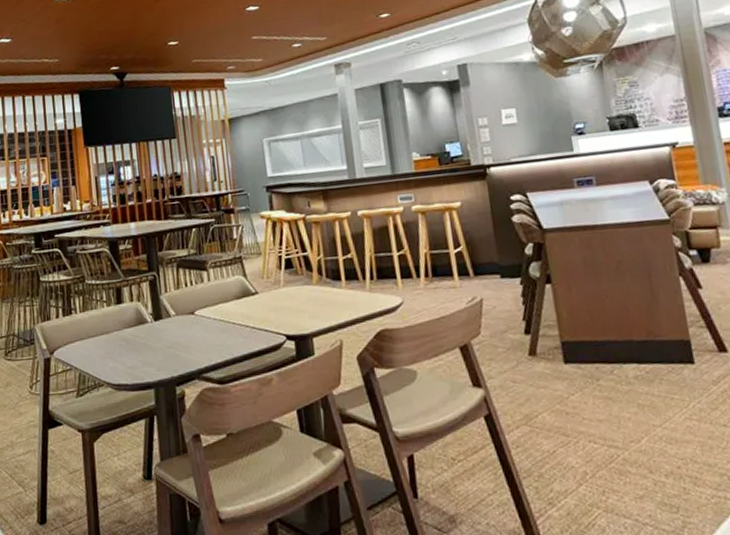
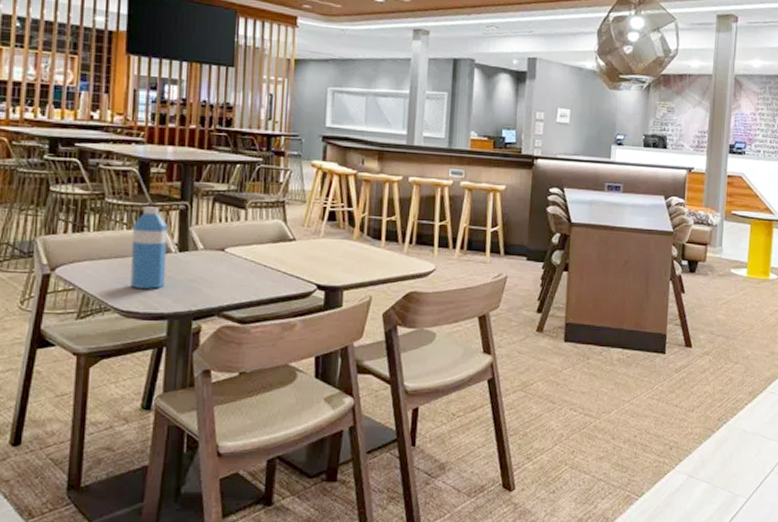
water bottle: none [112,281,147,361] -> present [130,206,167,289]

